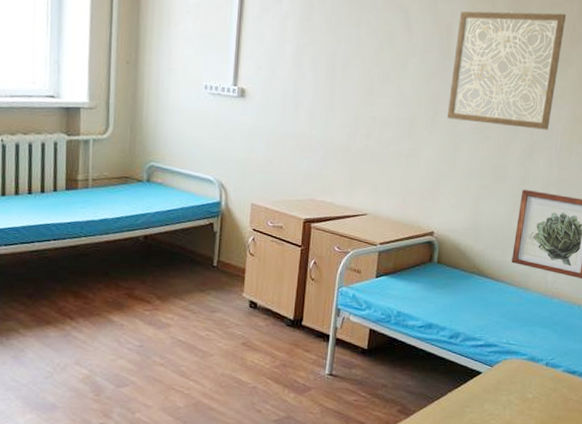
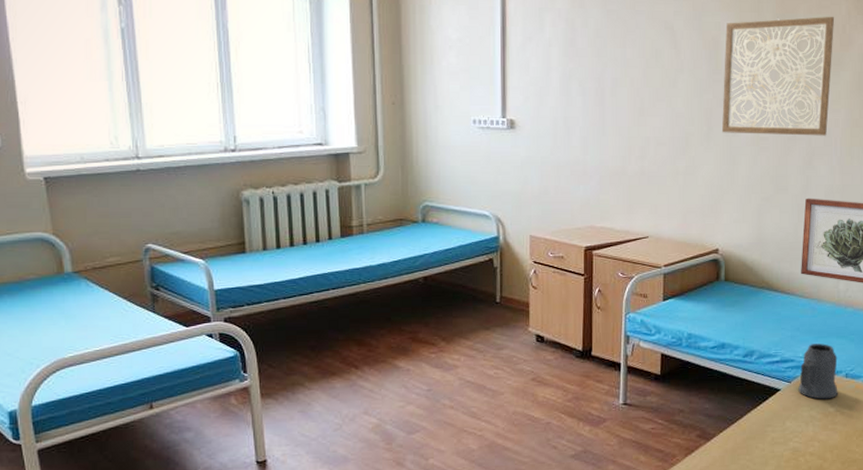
mug: none [499,331,540,386] -> present [798,343,838,400]

